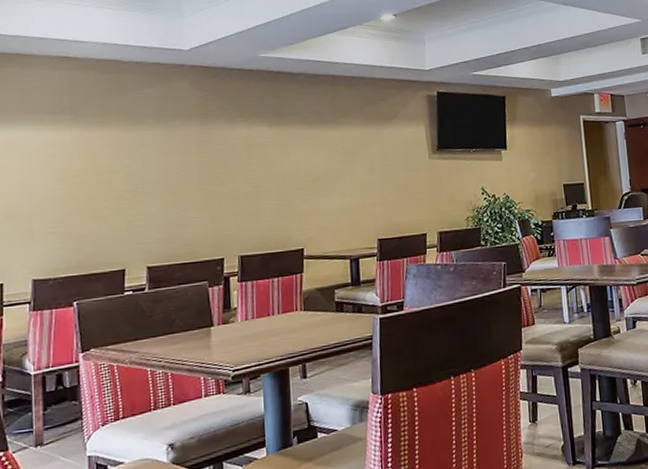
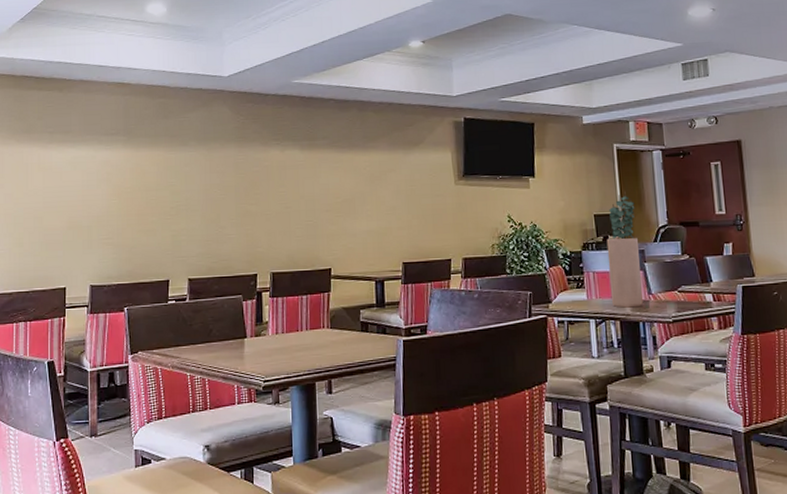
vase: none [575,161,610,274] -> present [606,191,643,308]

